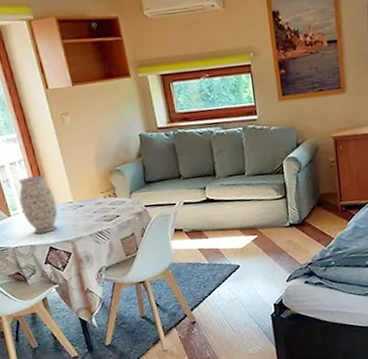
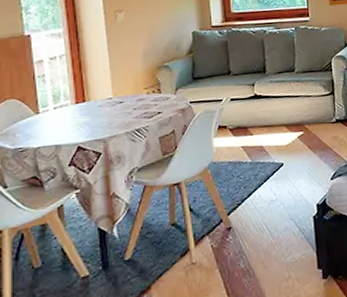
vase: present [18,175,58,235] -> none [54,70,94,133]

